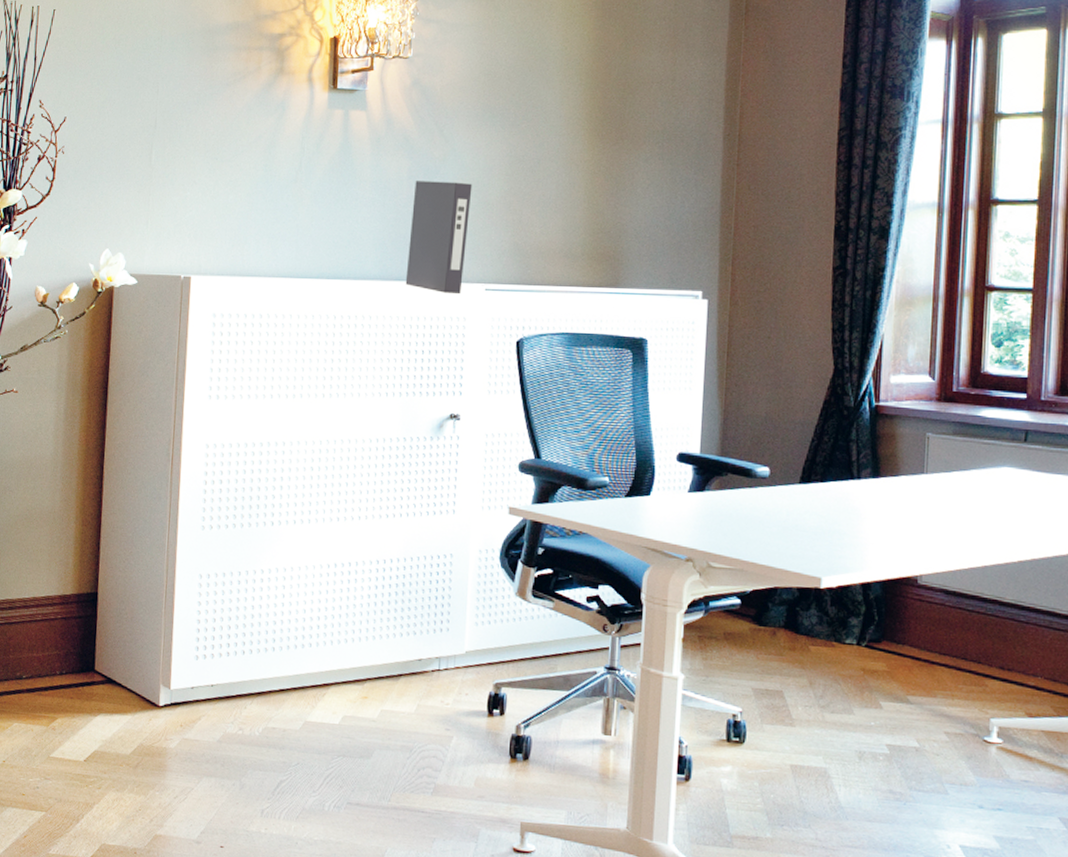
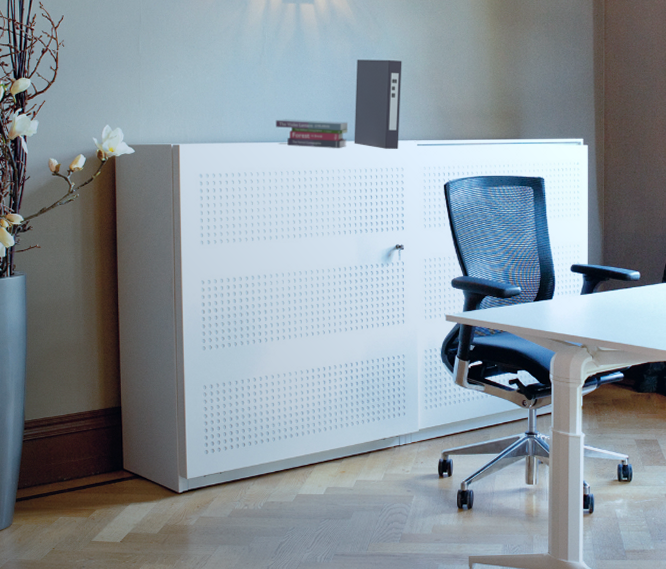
books: none [309,250,400,290] -> present [276,119,348,148]

